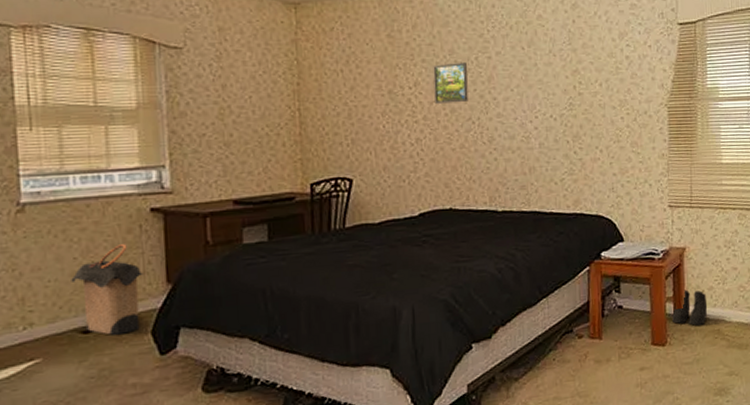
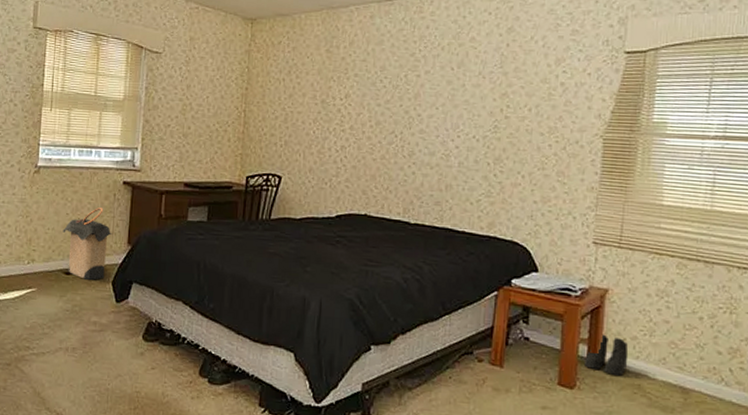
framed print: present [433,62,469,104] -> none [362,78,396,117]

